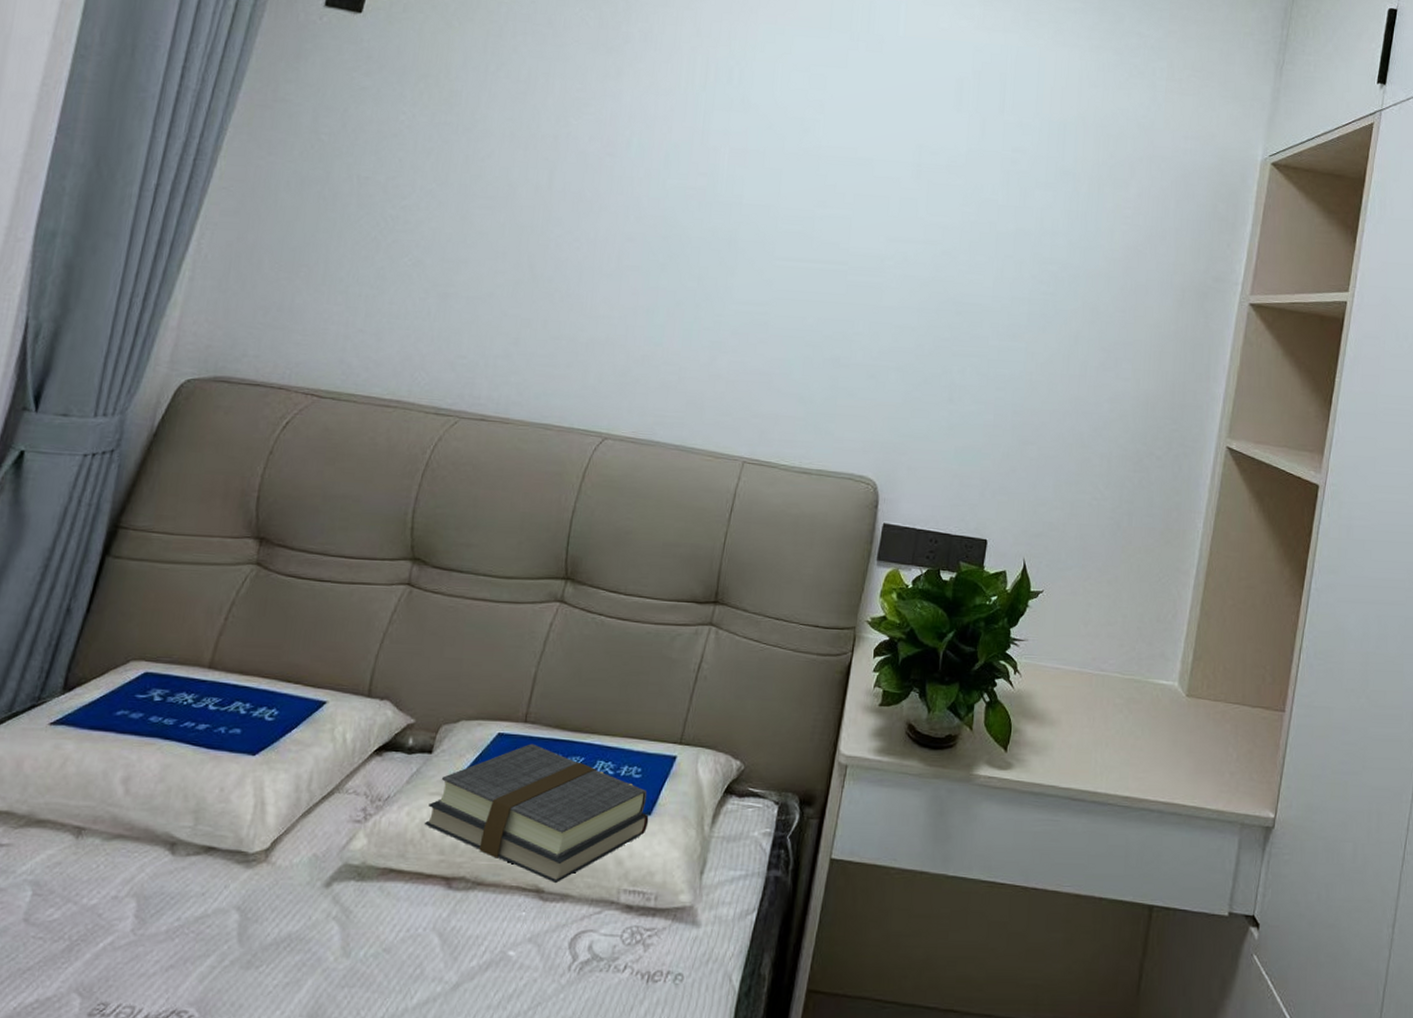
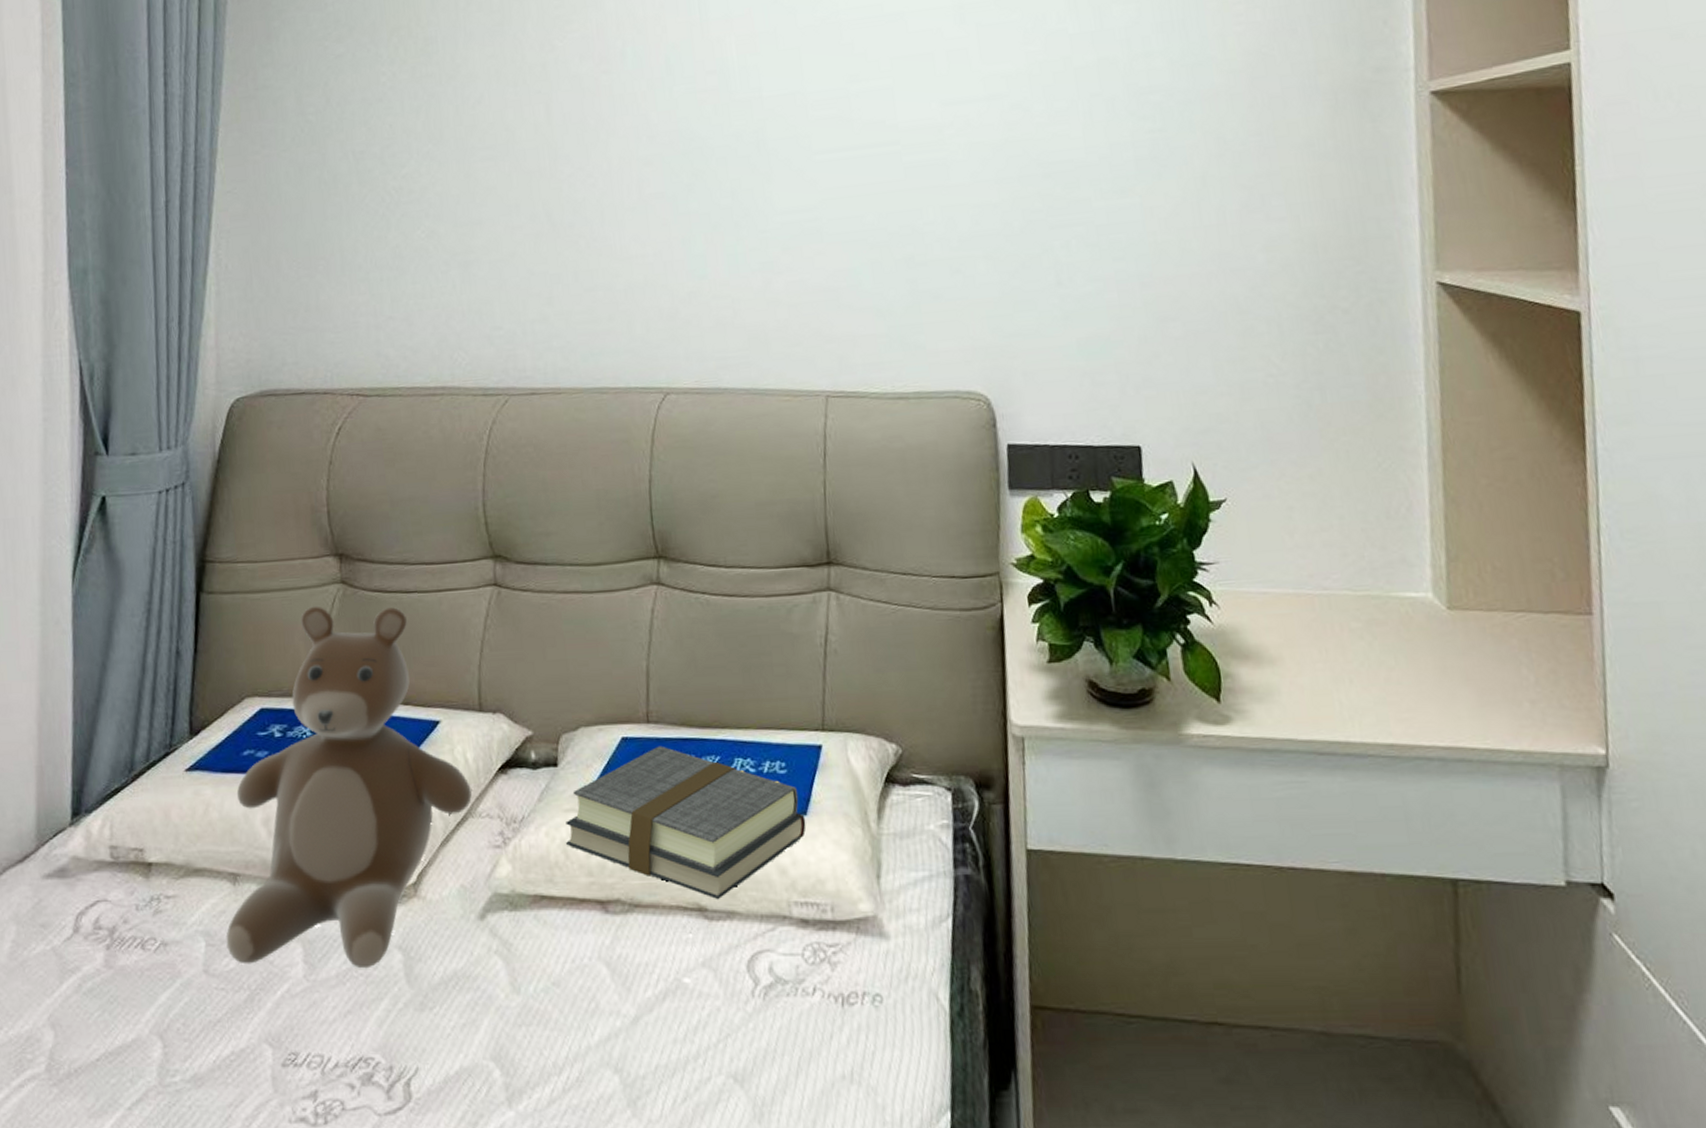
bear: none [54,582,344,926] -> present [226,605,472,969]

